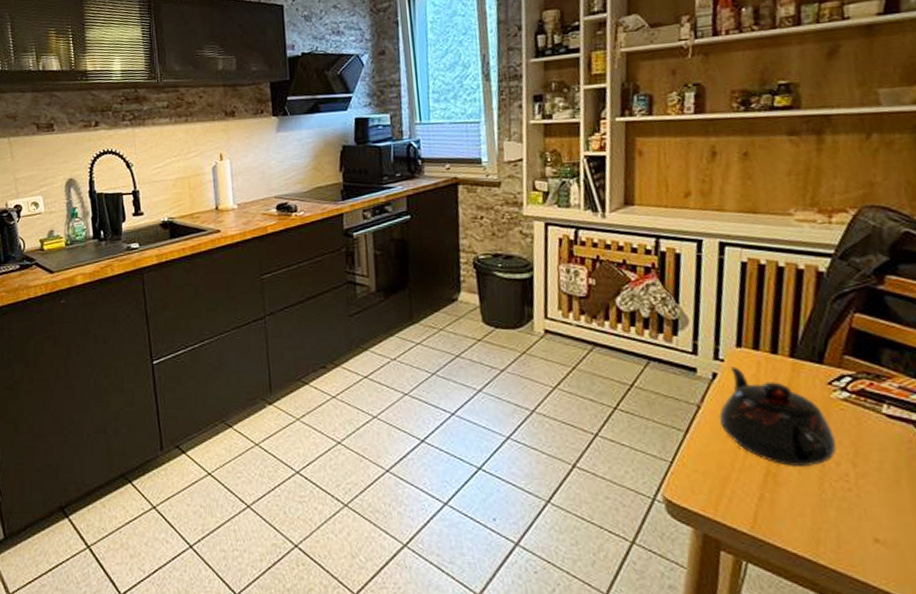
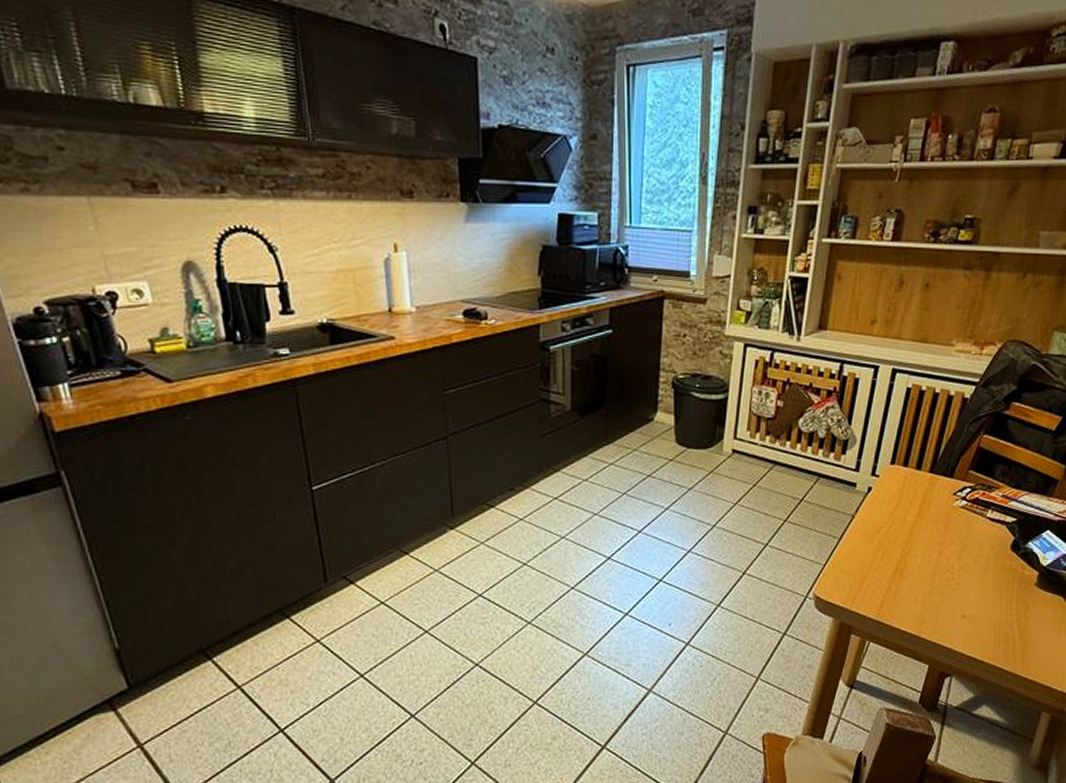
teapot: present [719,366,837,468] -> none [868,481,950,564]

